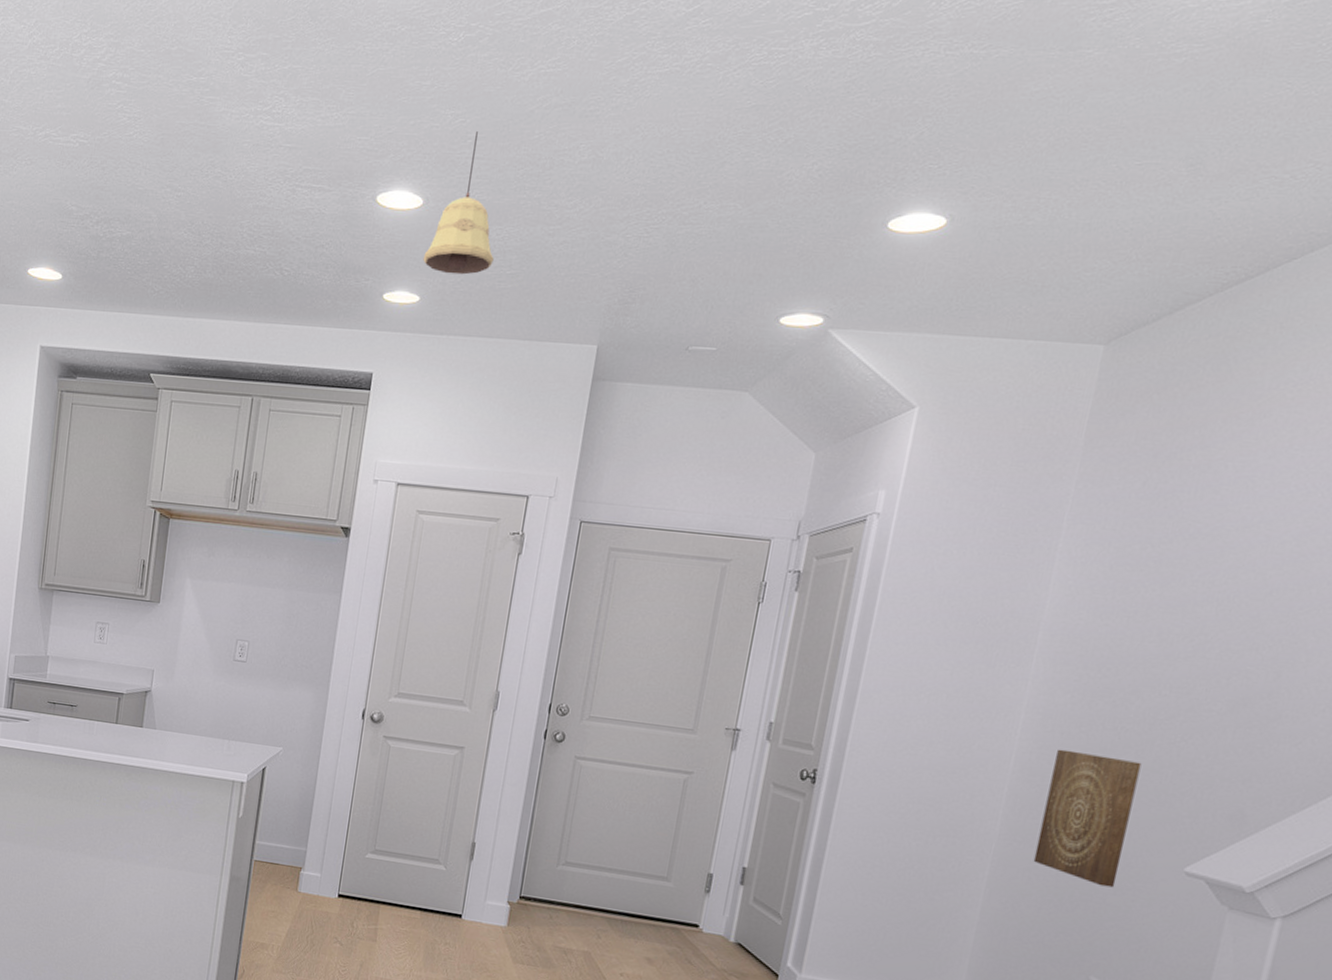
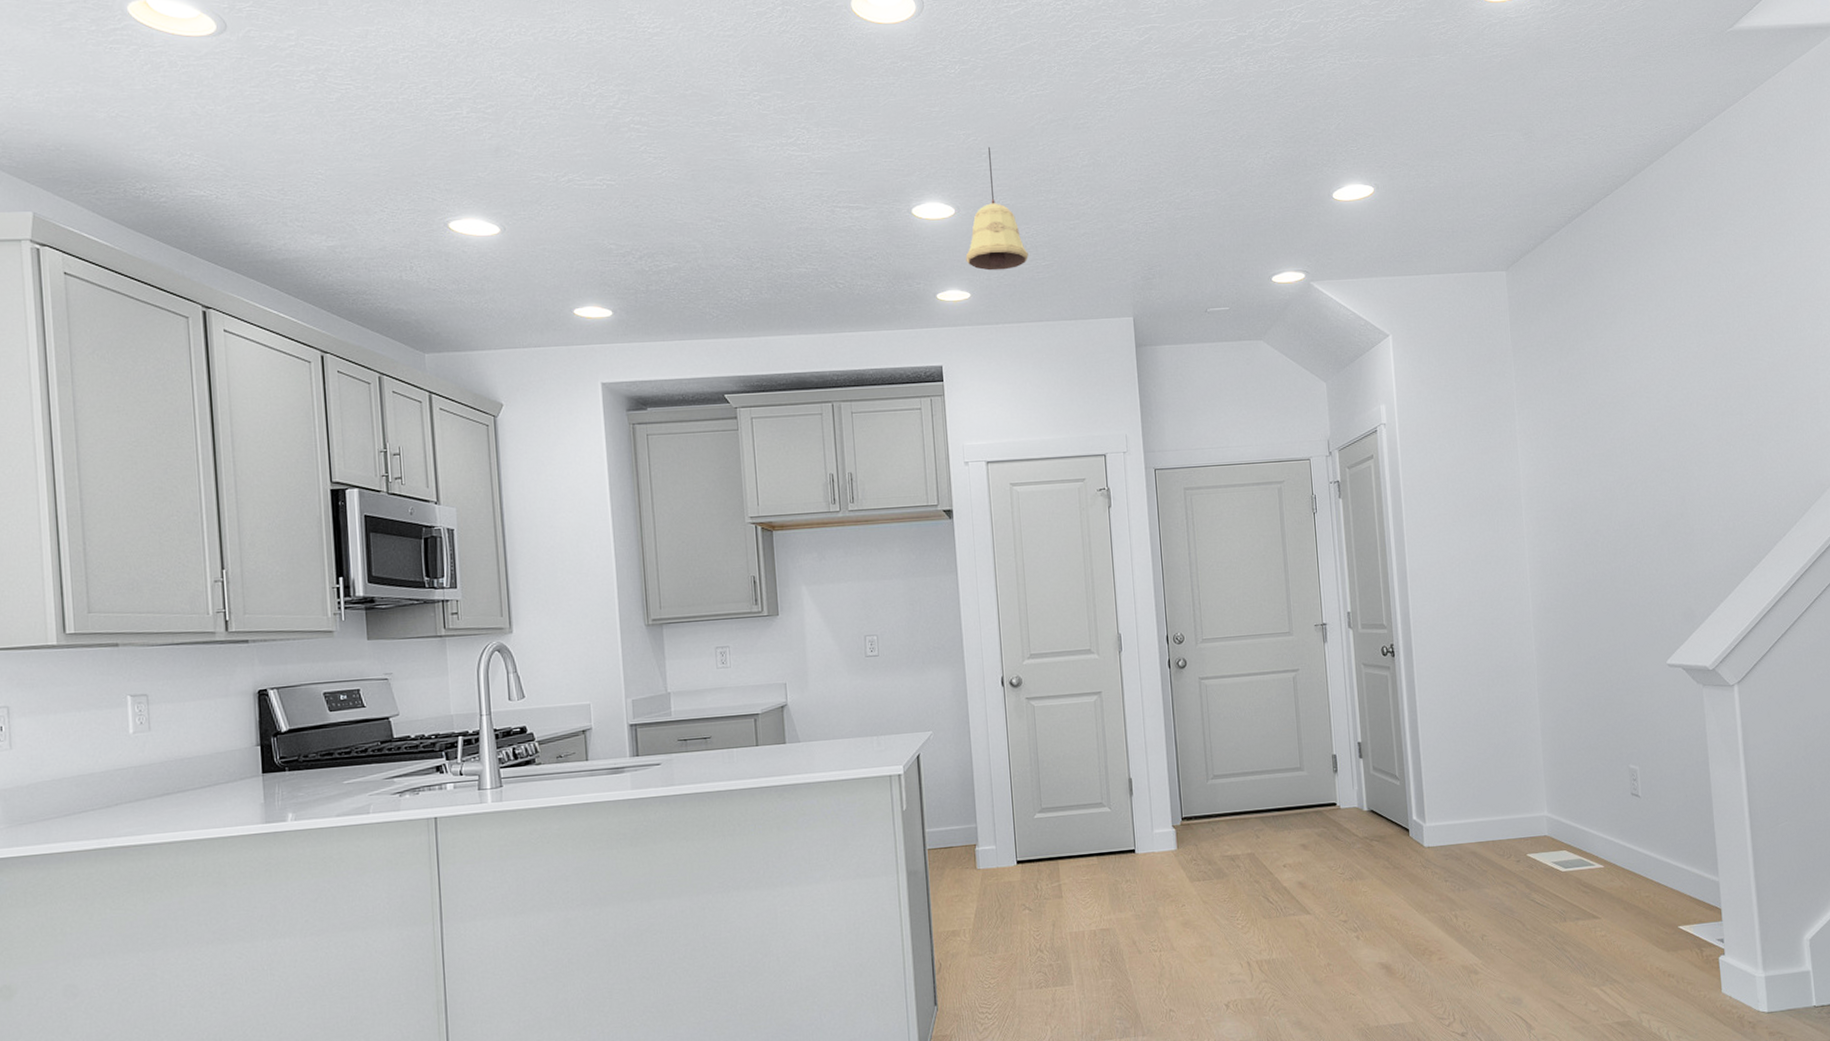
wall art: present [1033,749,1142,888] -> none [1559,585,1626,690]

